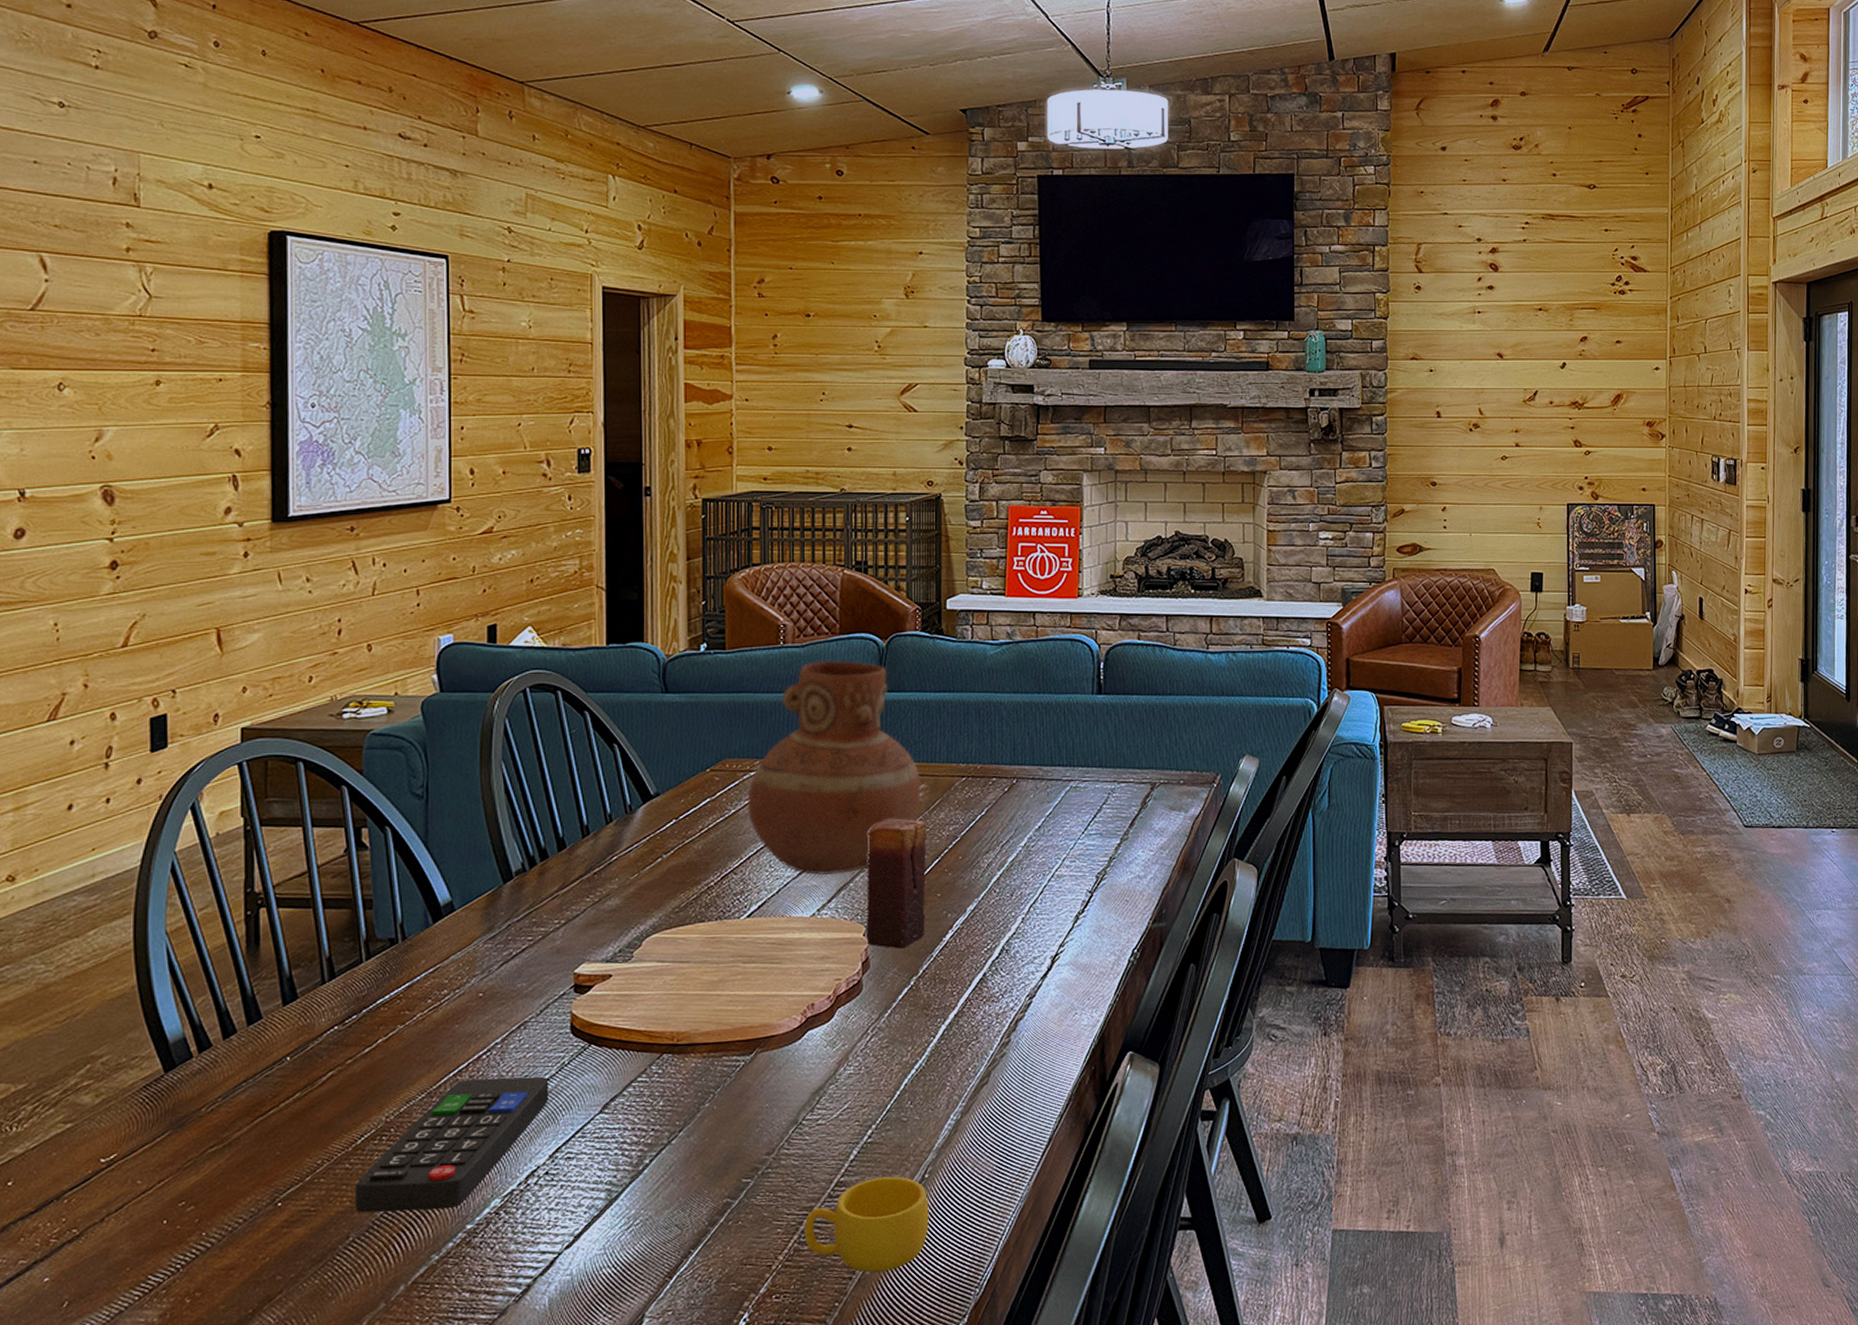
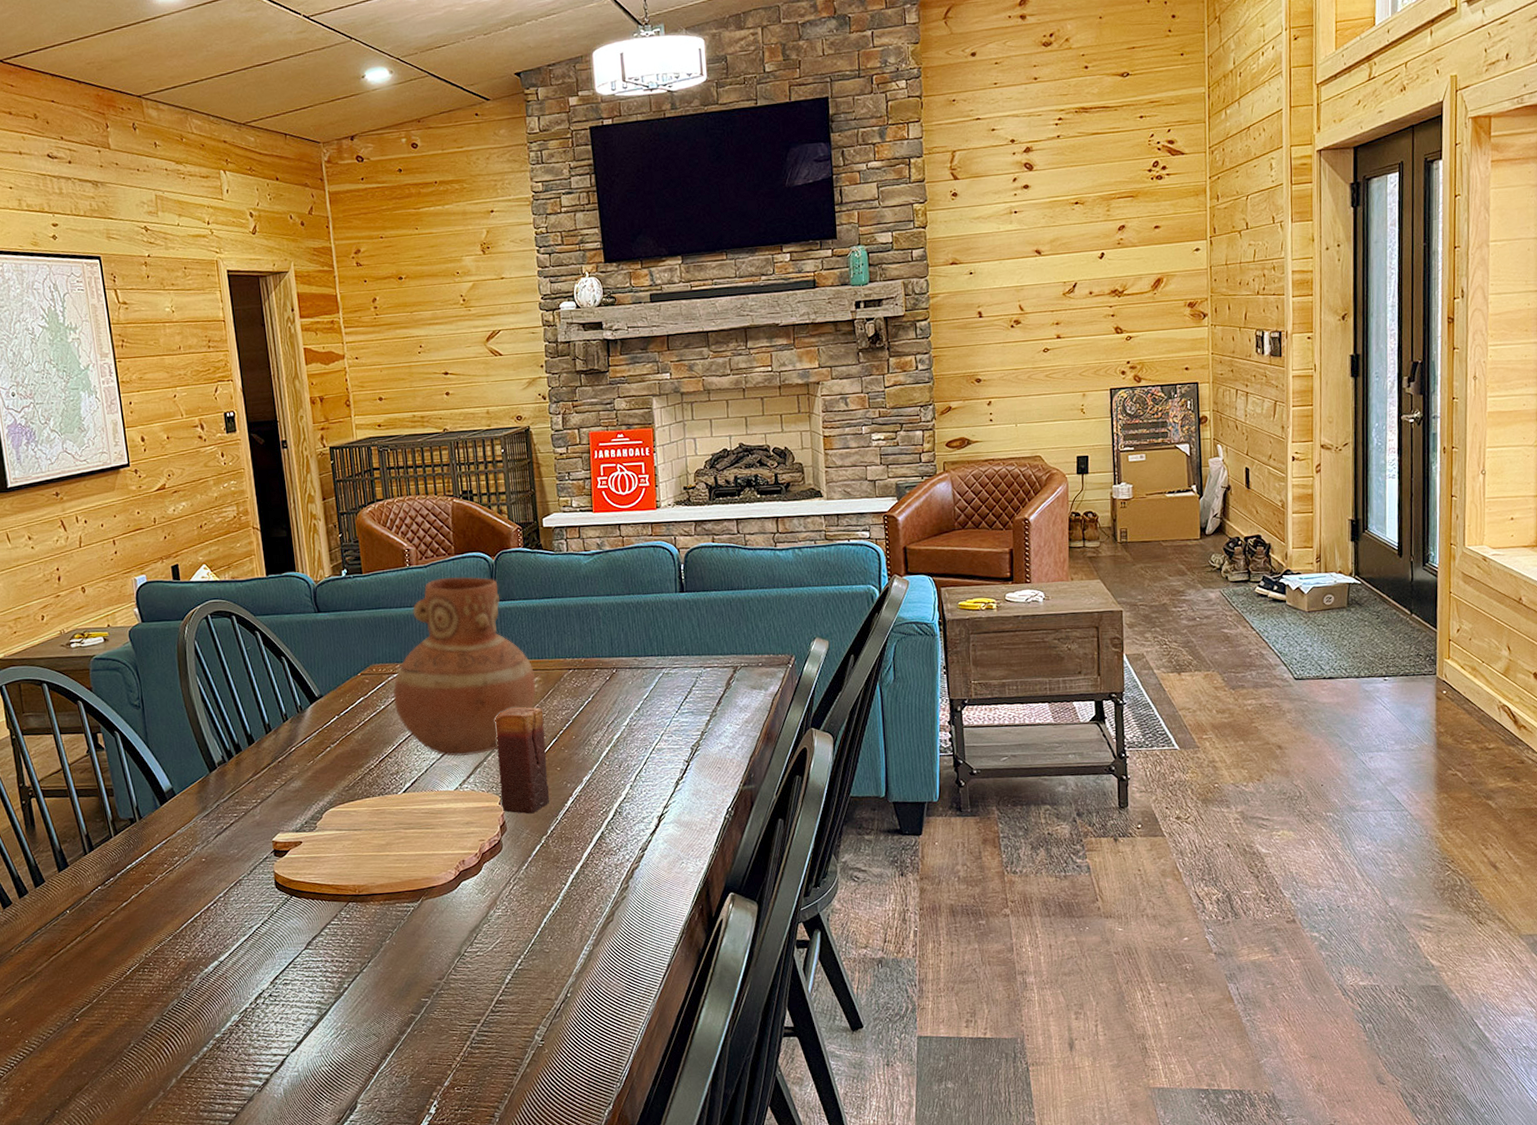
remote control: present [354,1076,549,1213] -> none [129,921,265,1026]
cup: present [804,1176,929,1272] -> none [474,995,575,1070]

